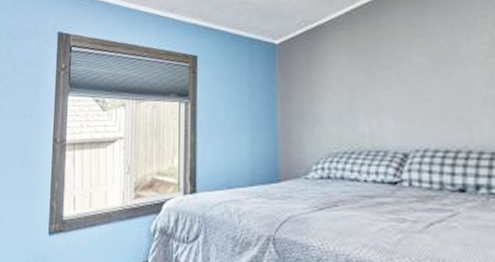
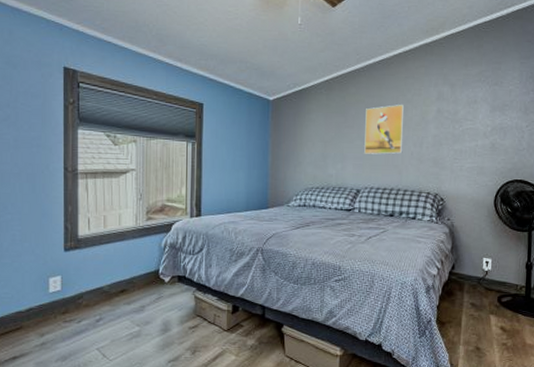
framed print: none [406,32,469,103] -> present [364,105,404,155]

